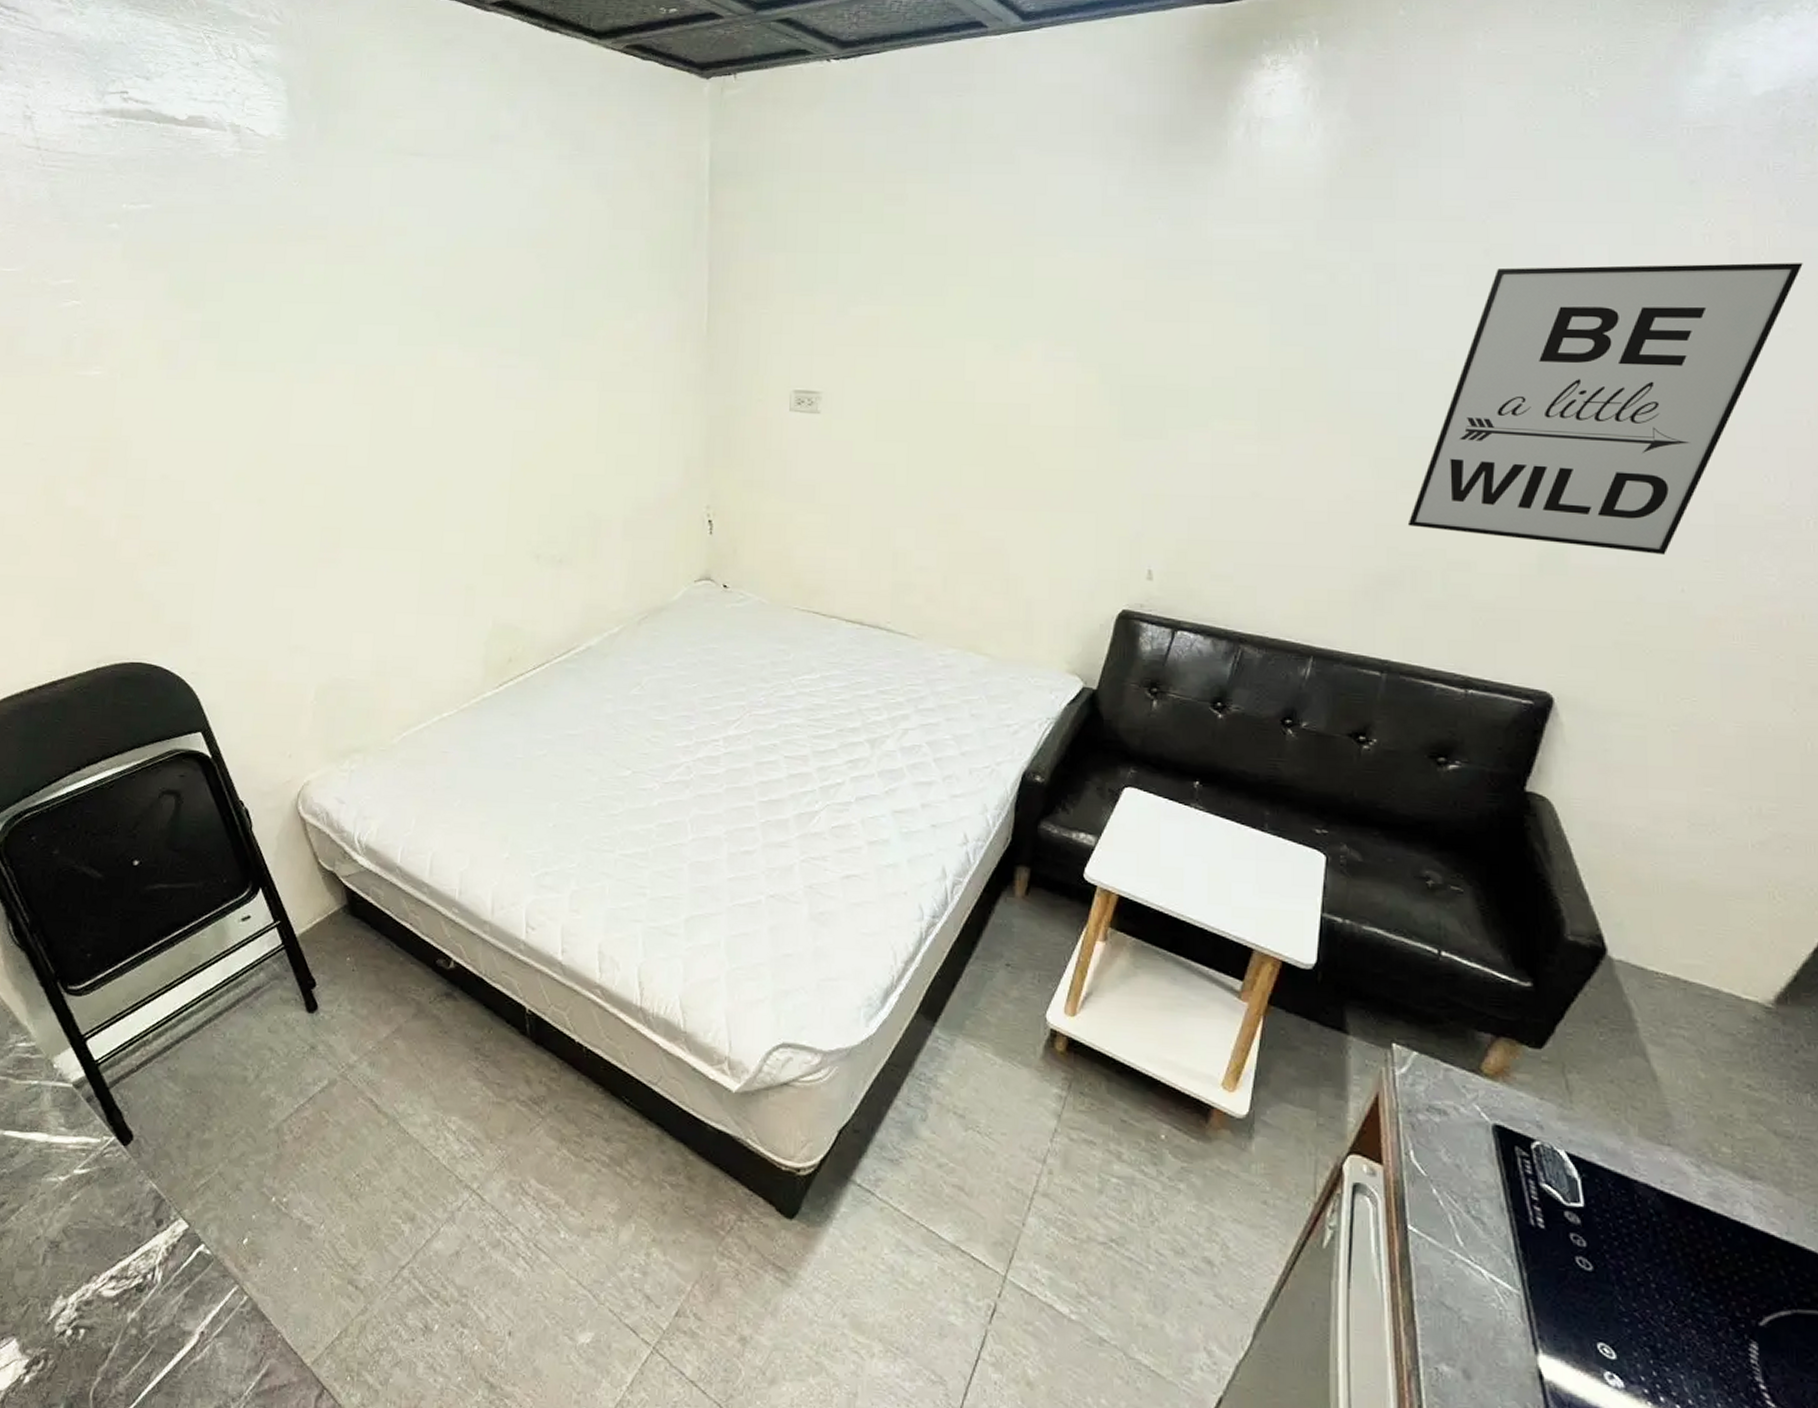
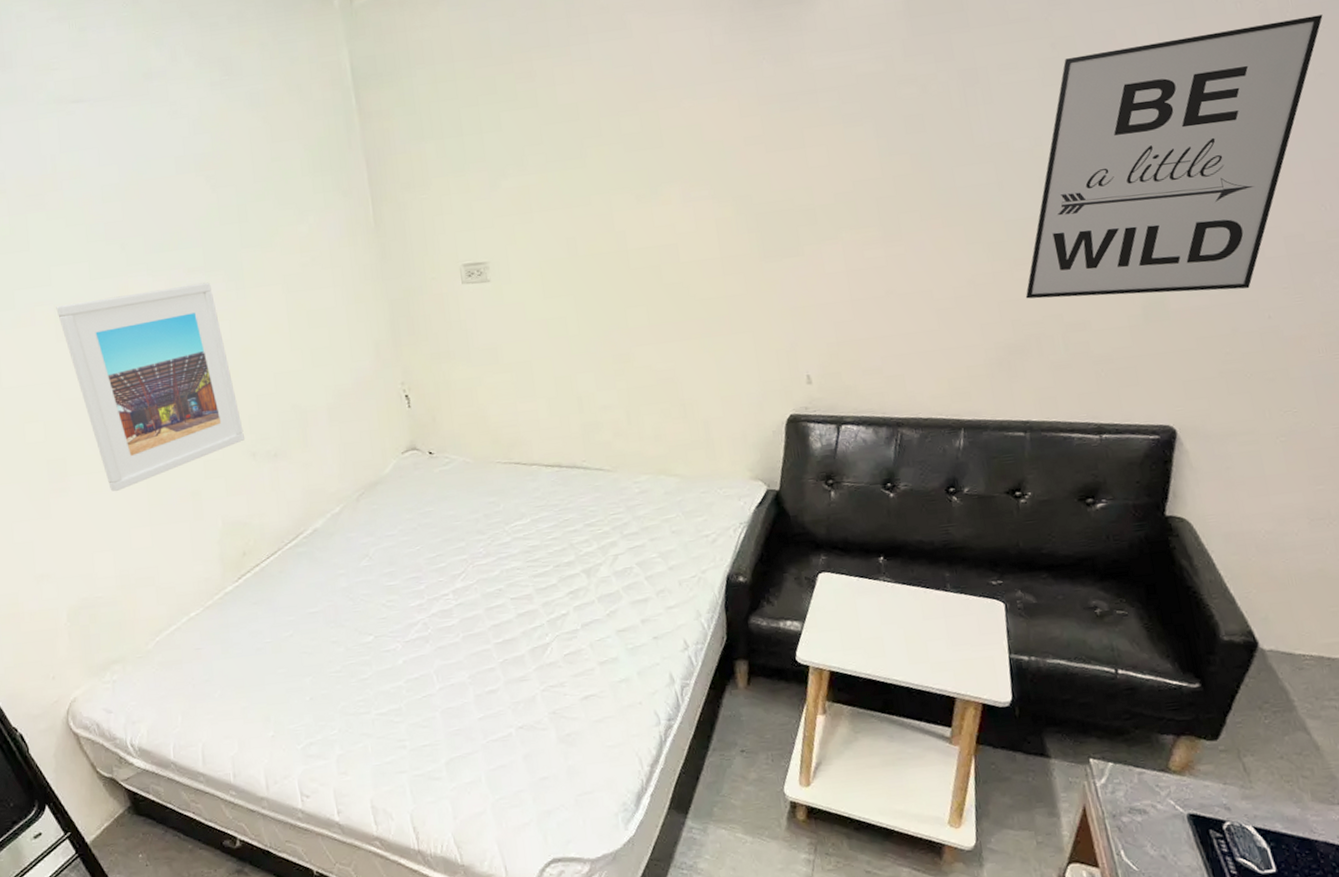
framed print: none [357,366,532,572] -> present [56,282,246,492]

